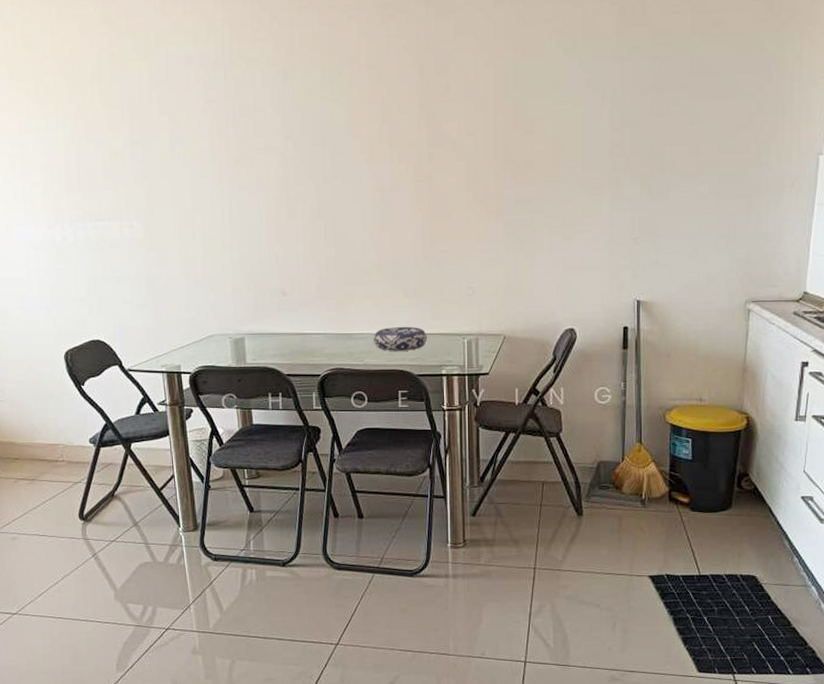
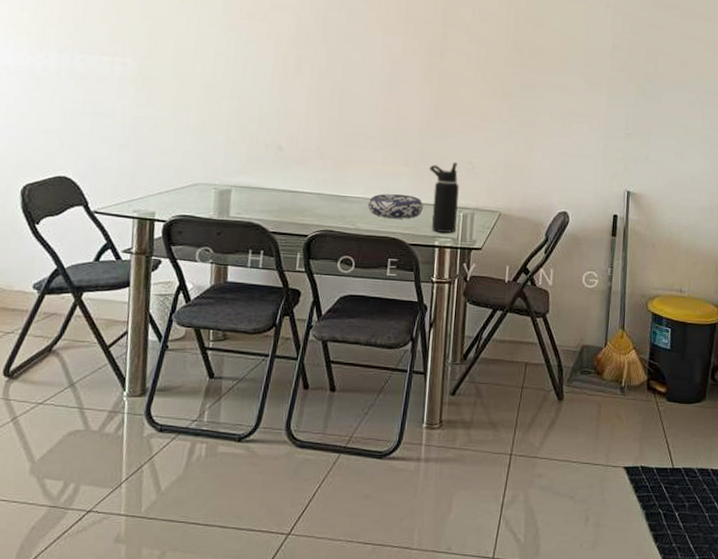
water bottle: none [429,288,461,361] -> present [429,161,459,233]

